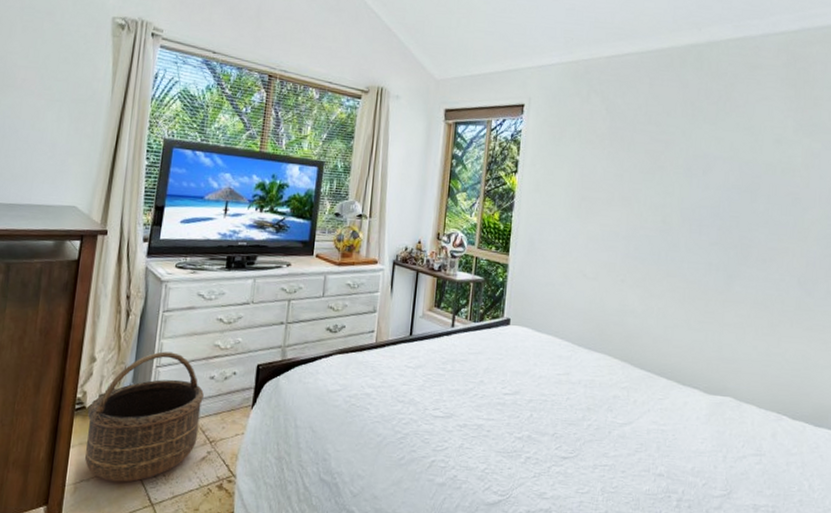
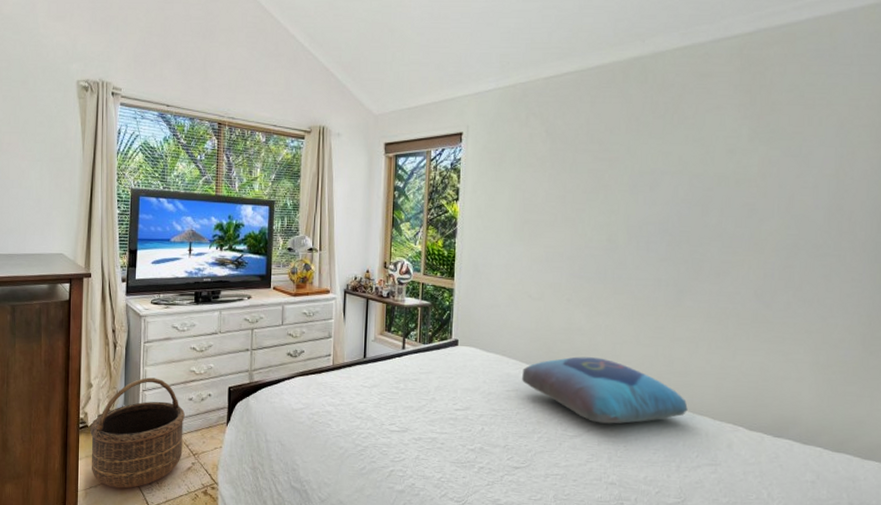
cushion: none [574,340,735,411] -> present [522,356,688,424]

